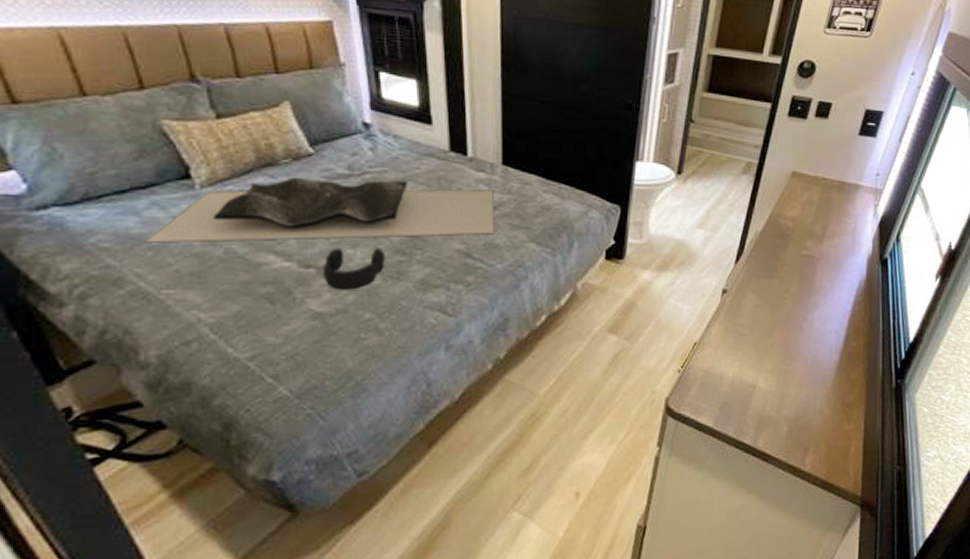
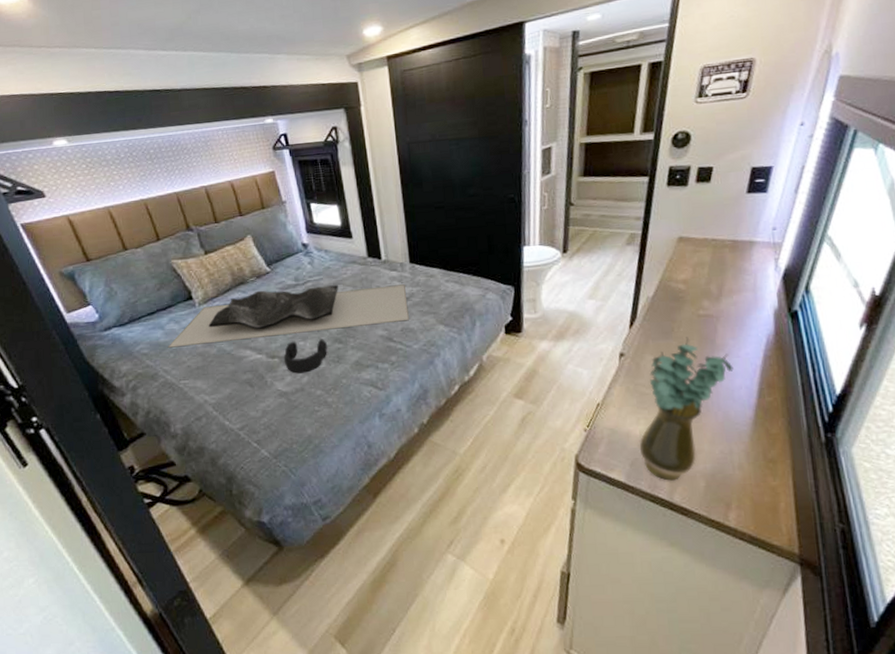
vase: none [730,277,827,426] -> present [639,337,734,481]

